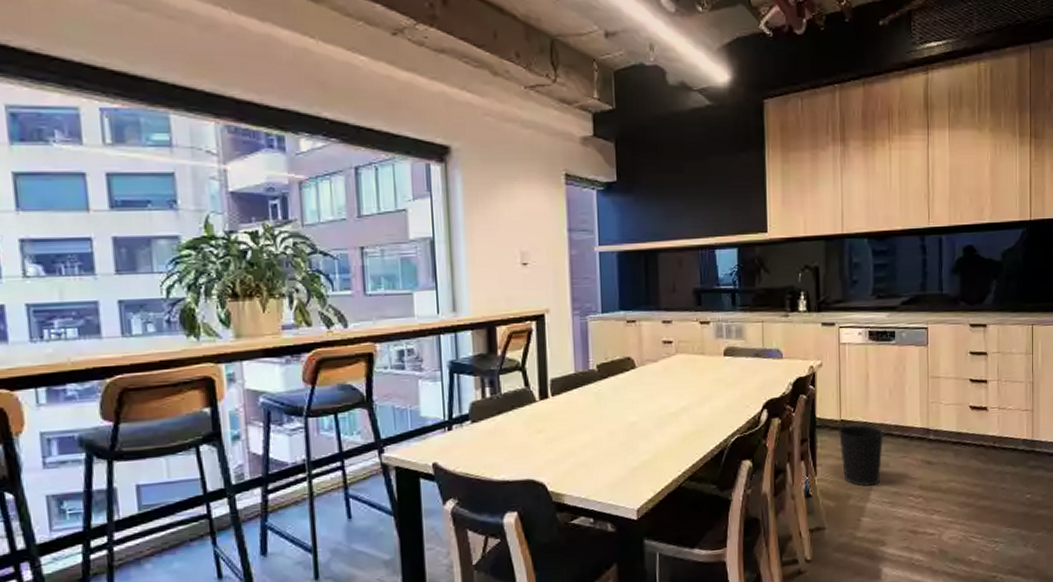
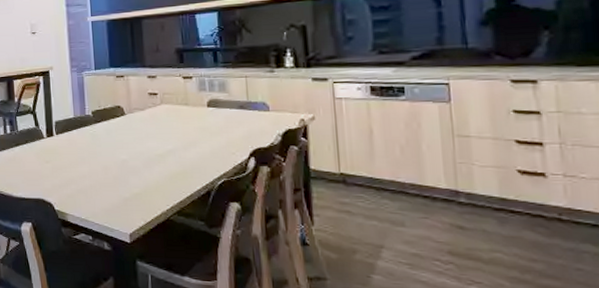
wastebasket: present [838,425,884,487] -> none [337,180,396,245]

